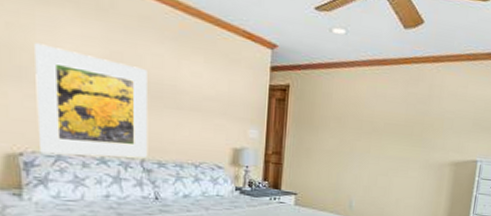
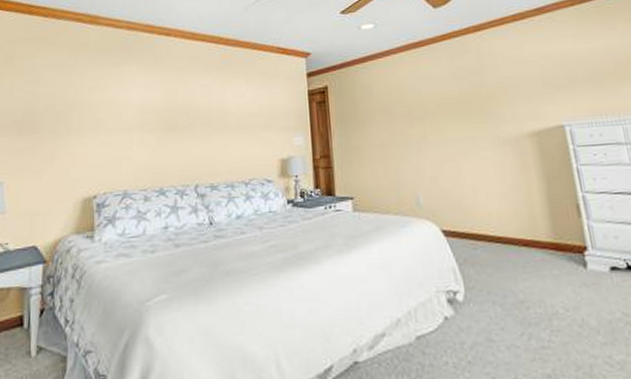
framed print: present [34,43,149,159] -> none [109,97,201,193]

